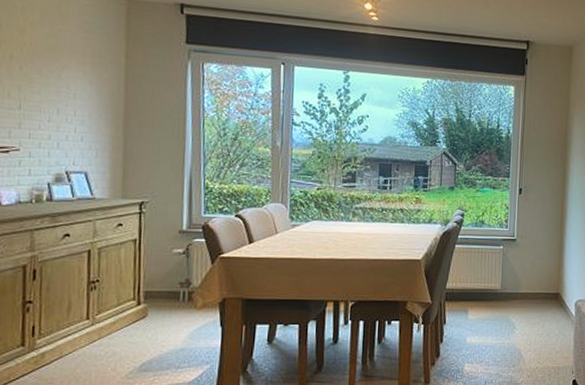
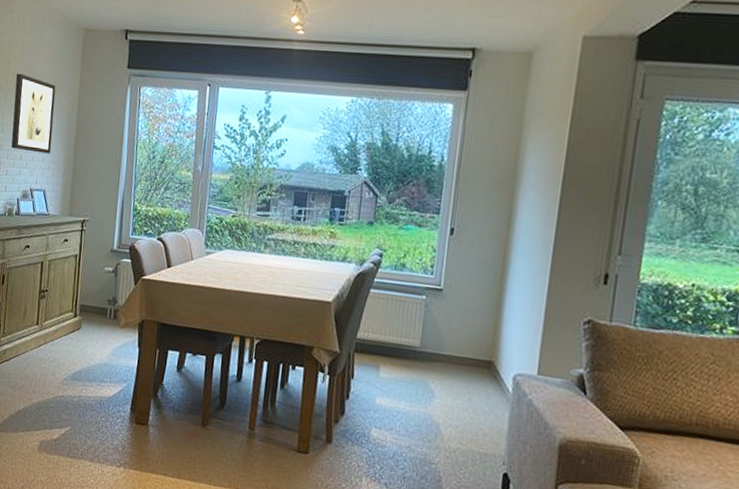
wall art: none [33,43,93,133] -> present [11,73,56,154]

